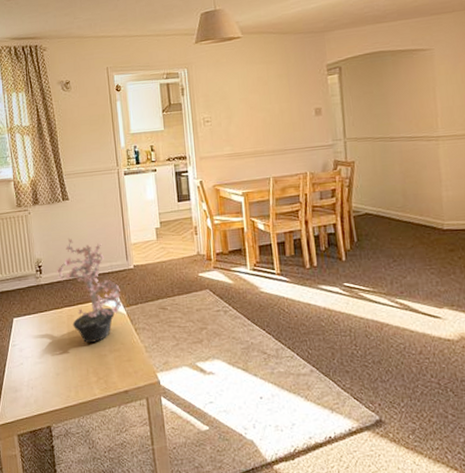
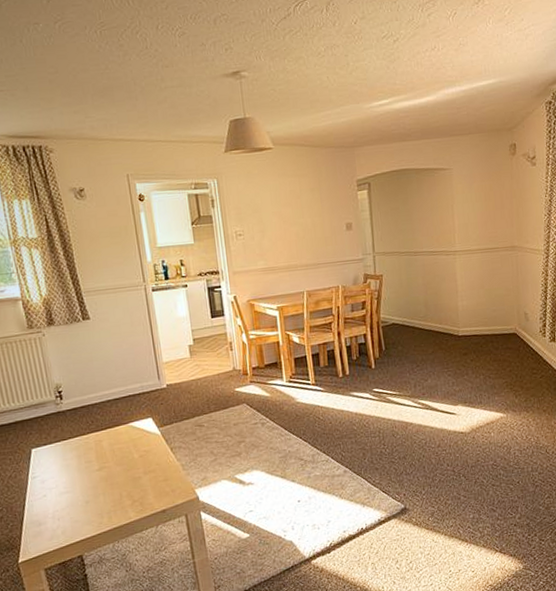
potted plant: present [56,237,121,343] -> none [79,359,155,467]

